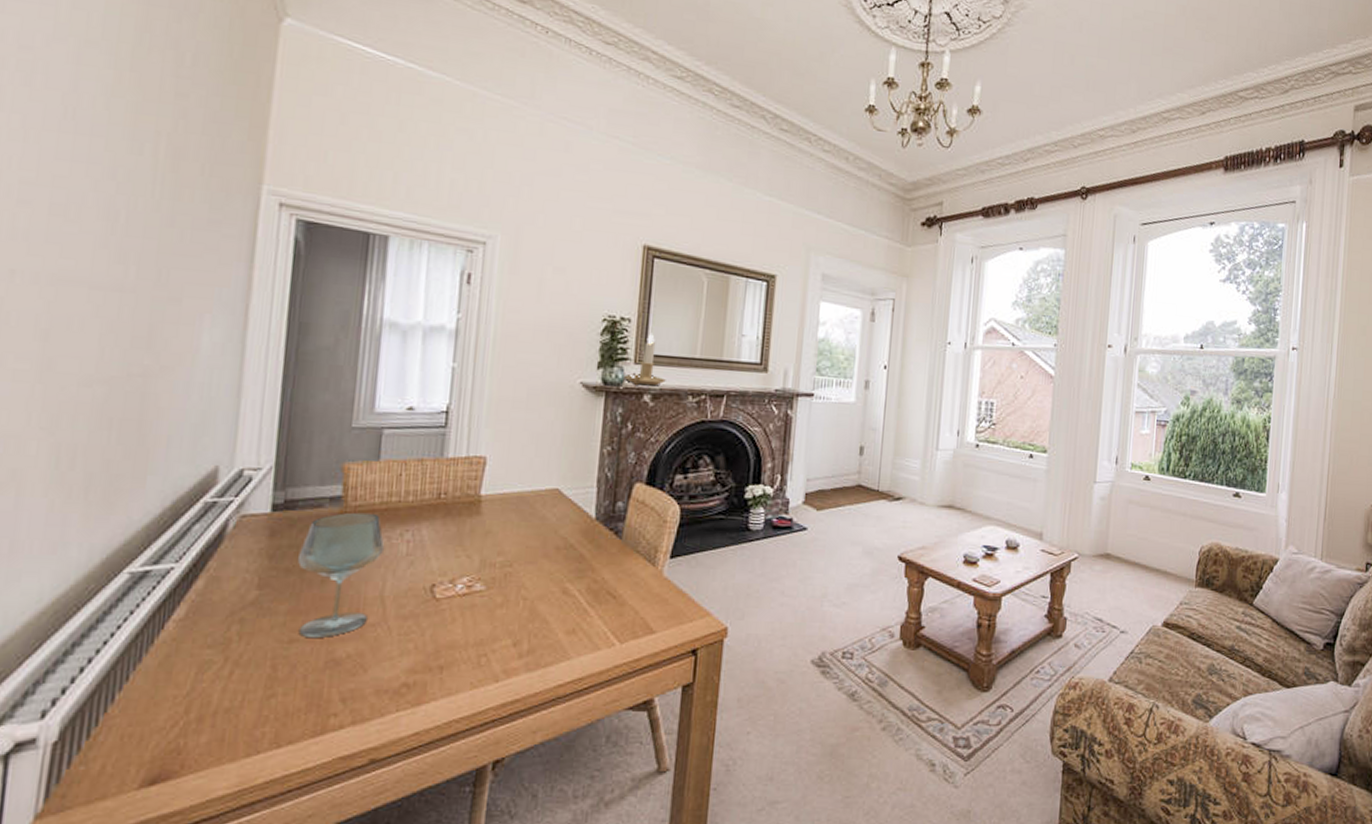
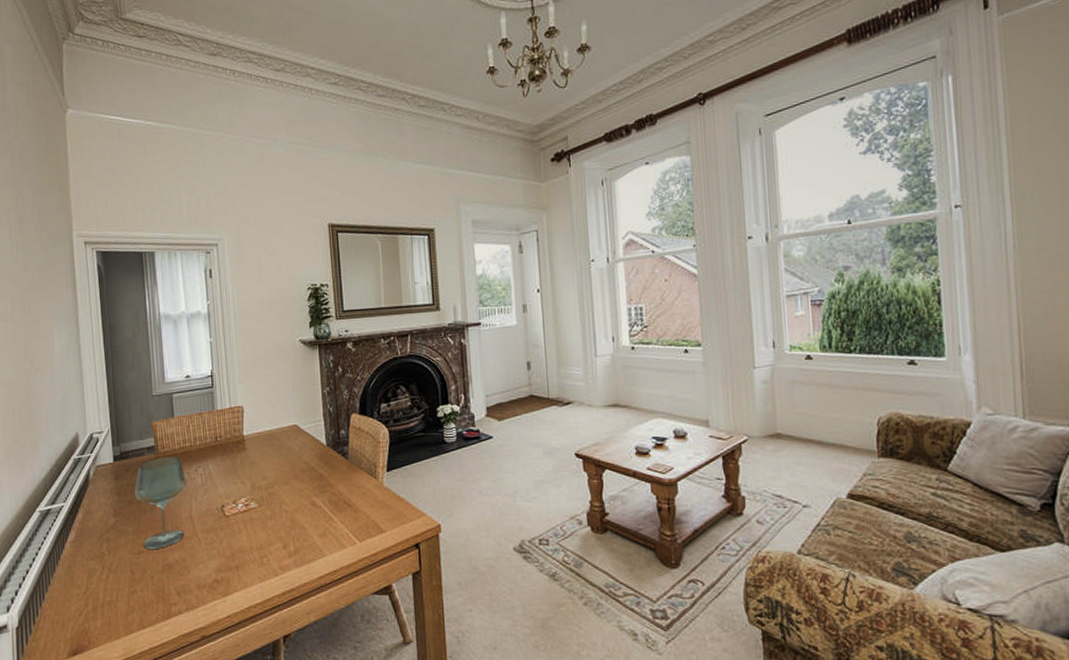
candlestick: present [623,332,666,386] -> none [329,292,362,336]

